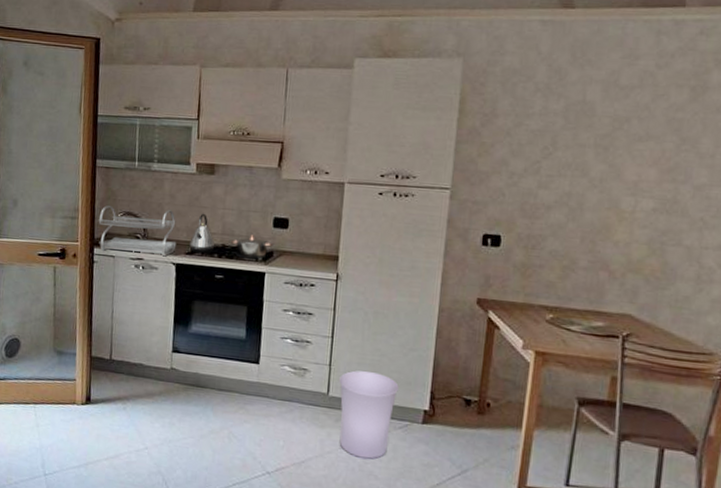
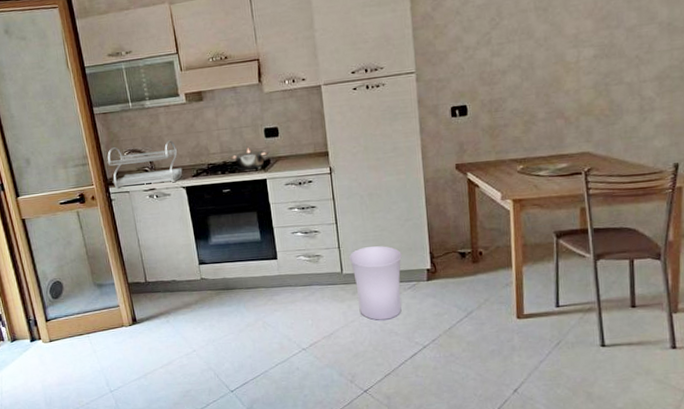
kettle: present [189,213,215,254] -> none [194,137,217,174]

